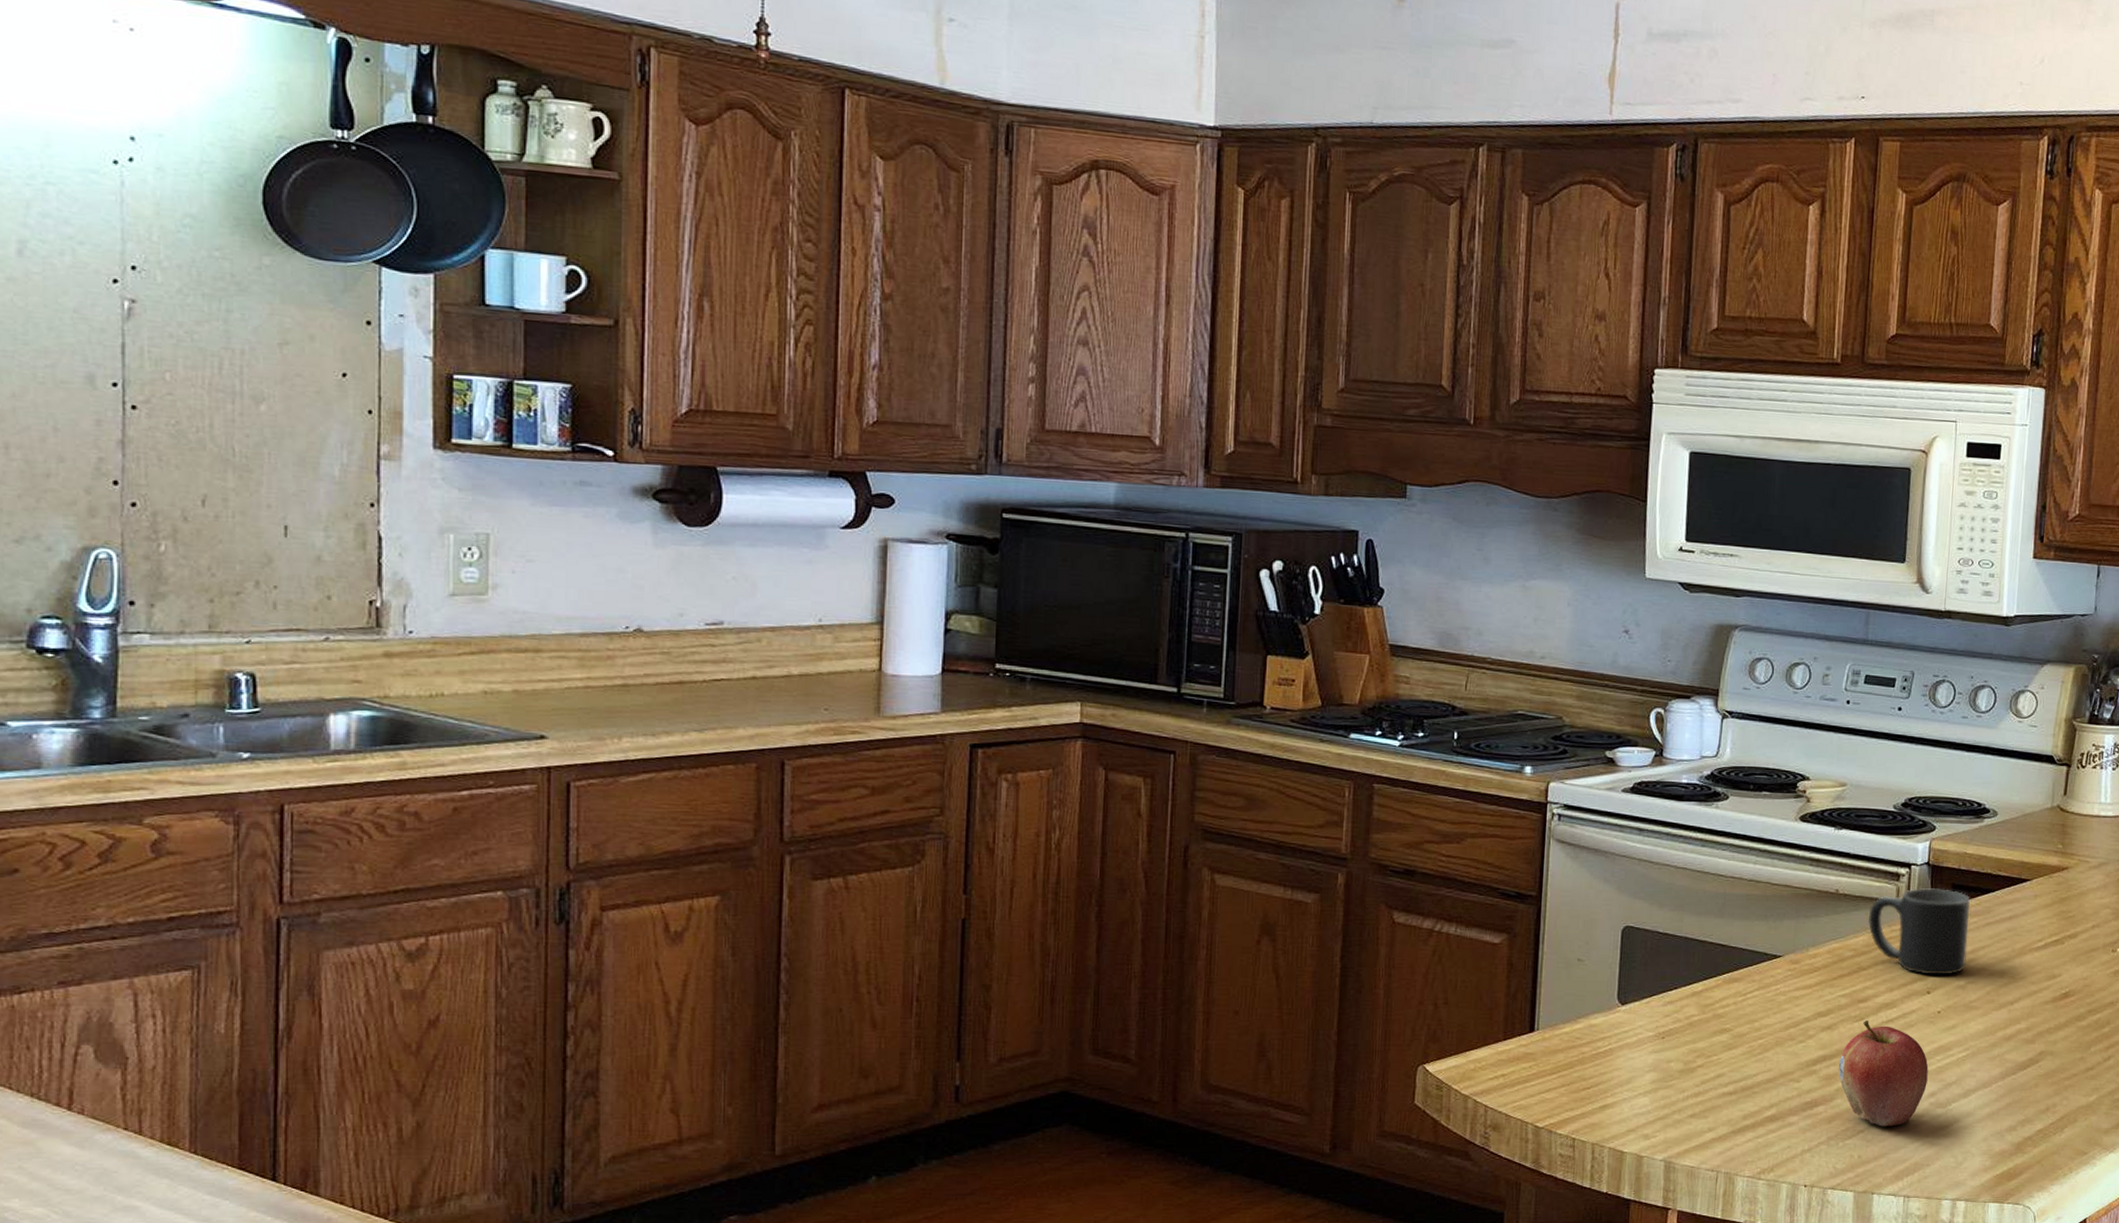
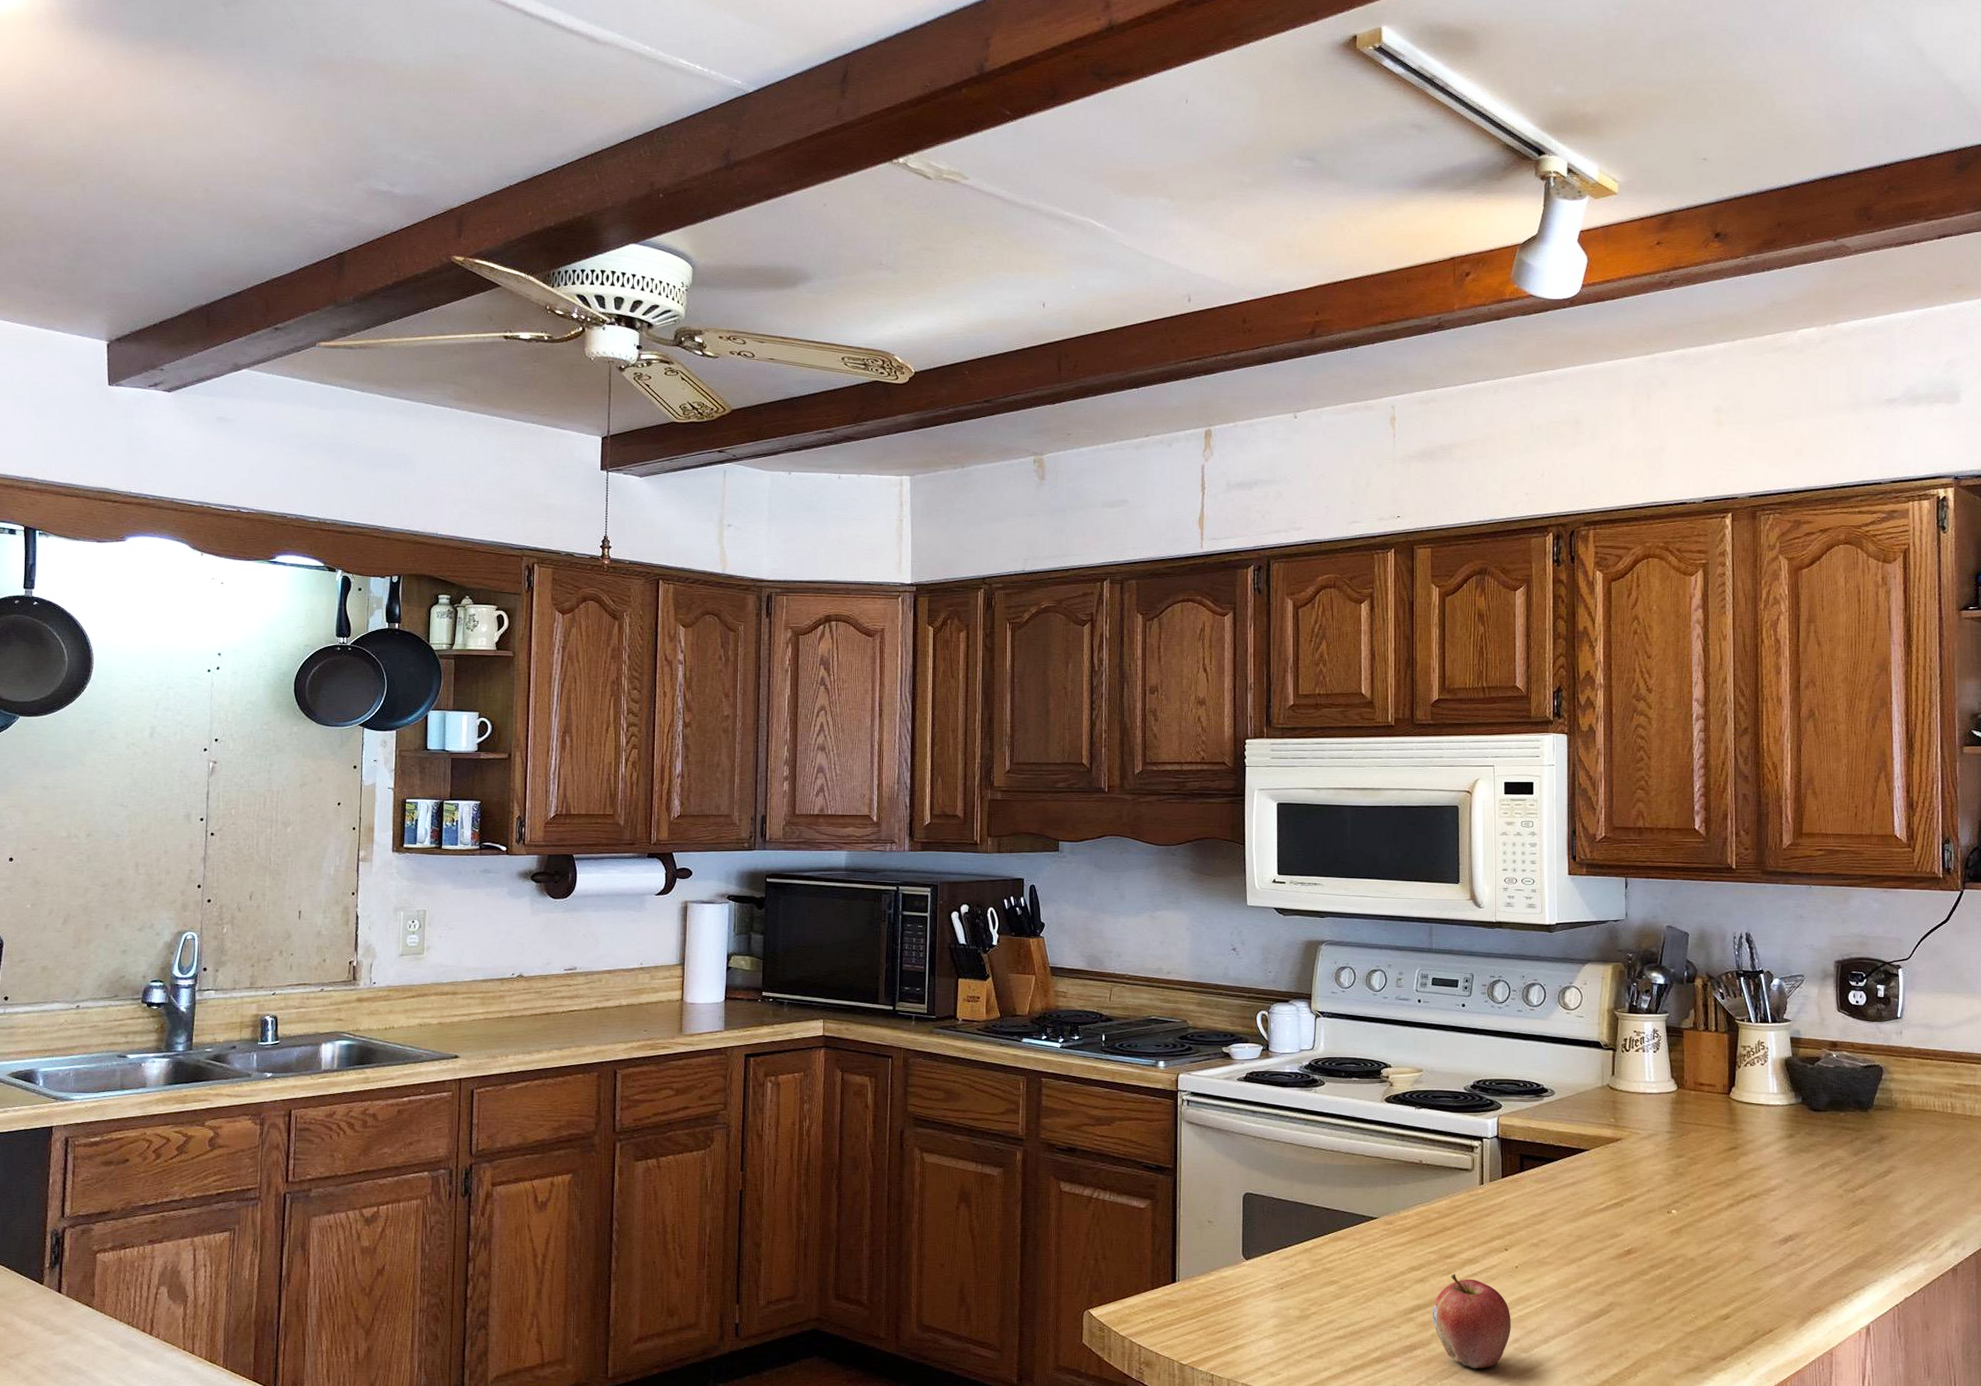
mug: present [1868,888,1971,975] -> none [1450,1158,1537,1234]

